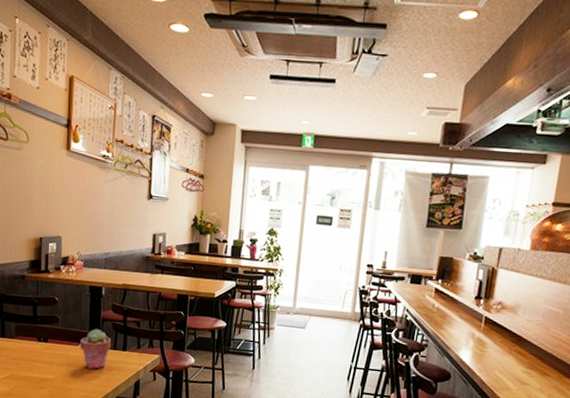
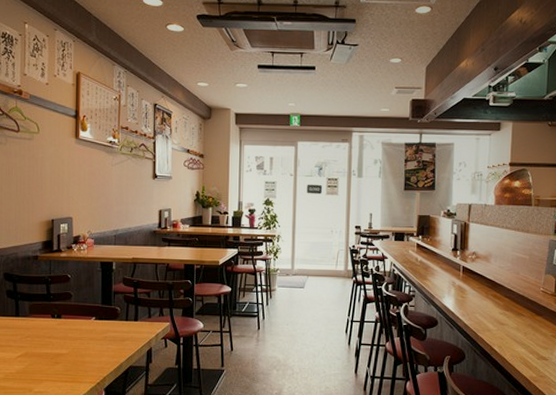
potted succulent: present [80,328,111,370] -> none [93,301,123,341]

